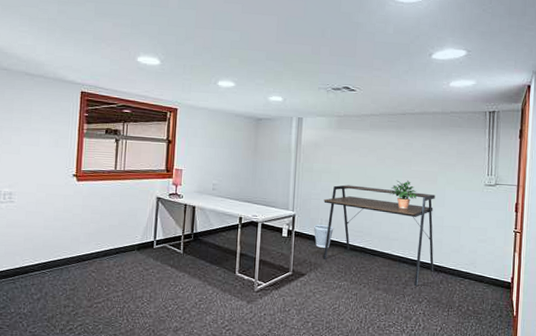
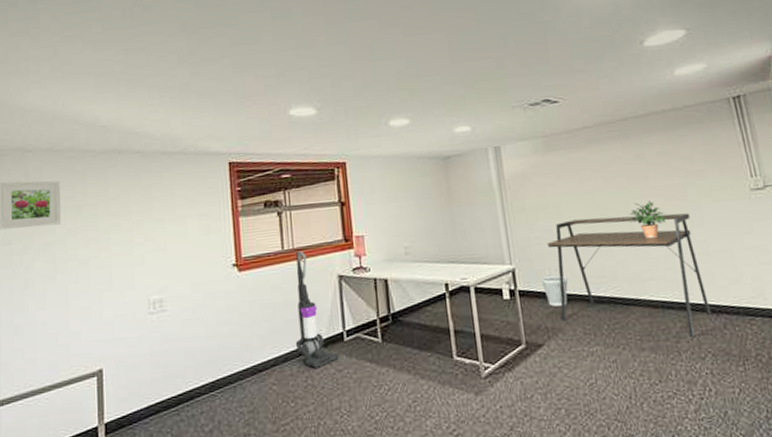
vacuum cleaner: none [114,173,147,265] -> present [295,251,339,368]

